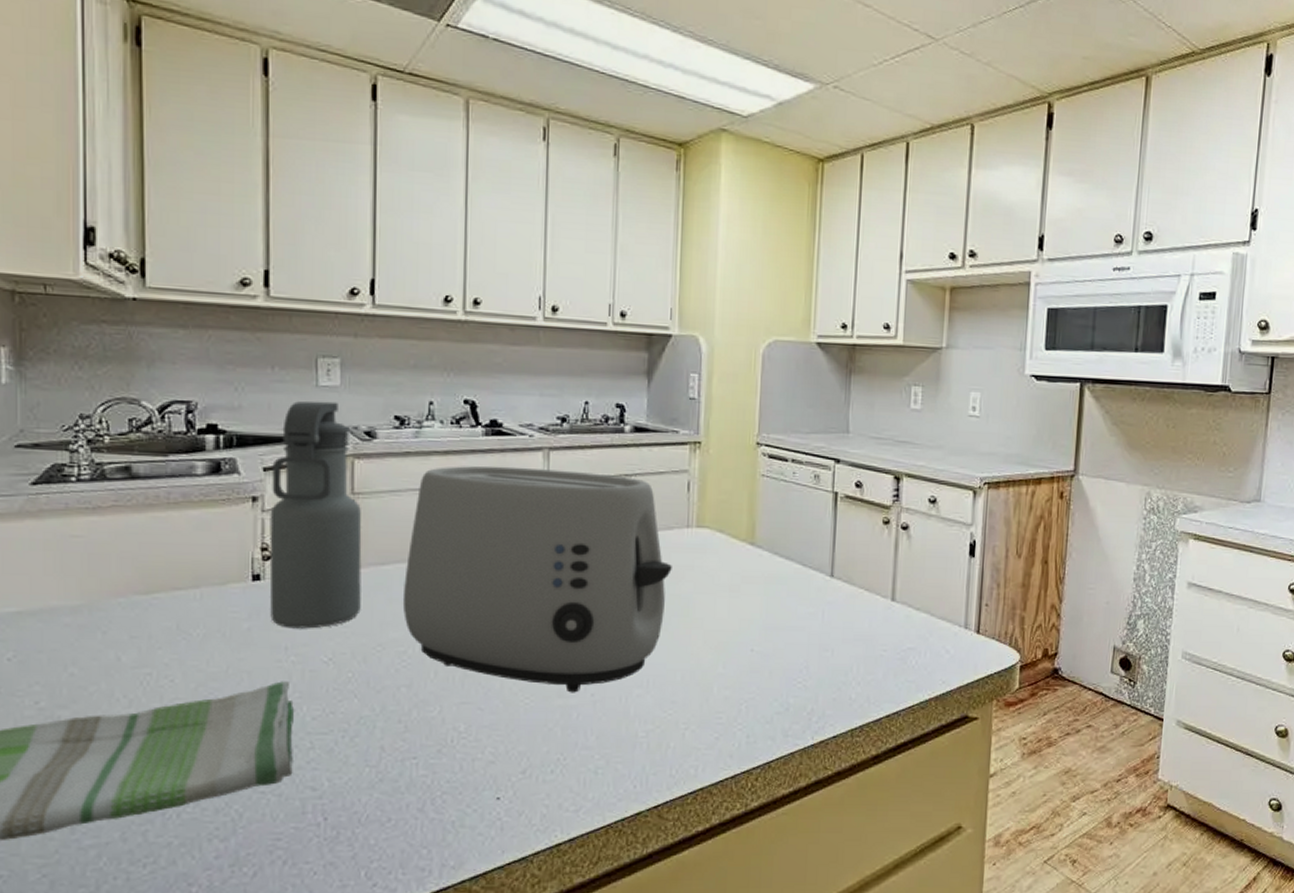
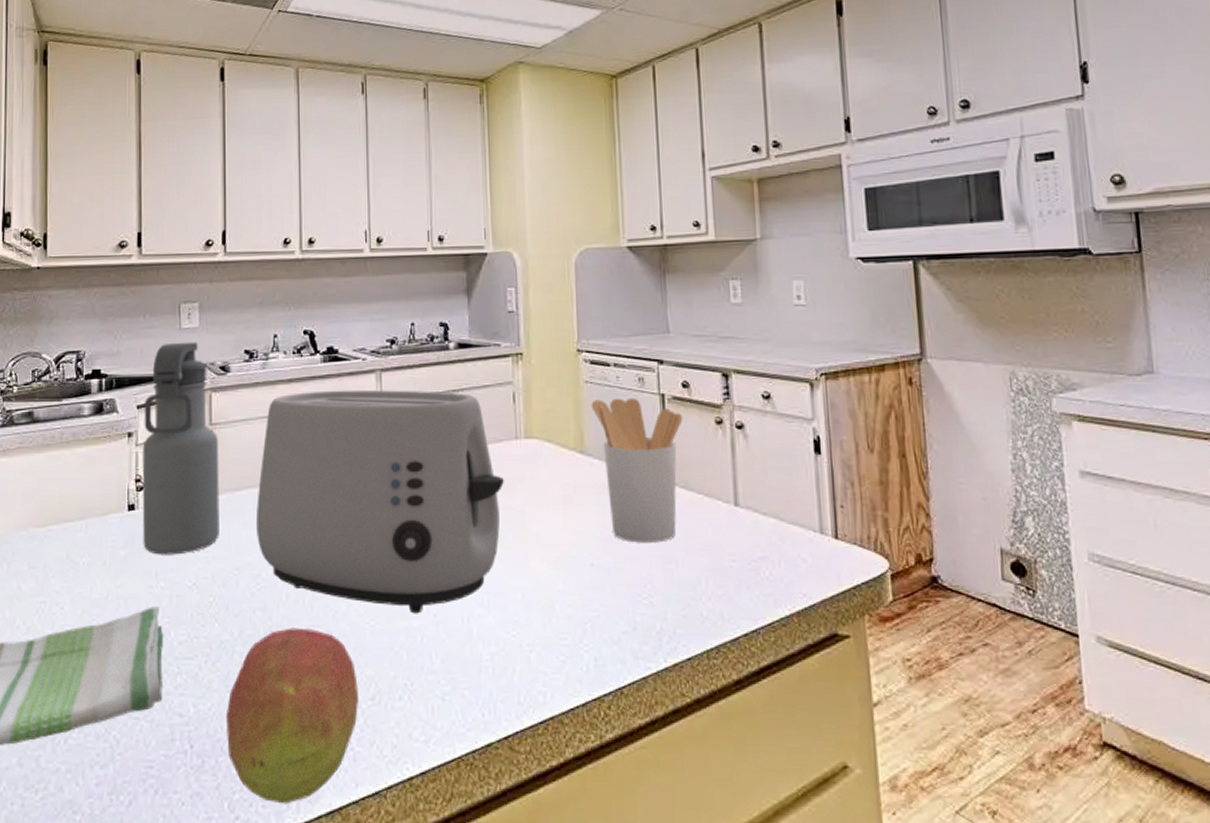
fruit: none [364,704,509,871] -> present [225,628,358,804]
utensil holder: none [765,493,853,632] -> present [591,397,683,543]

